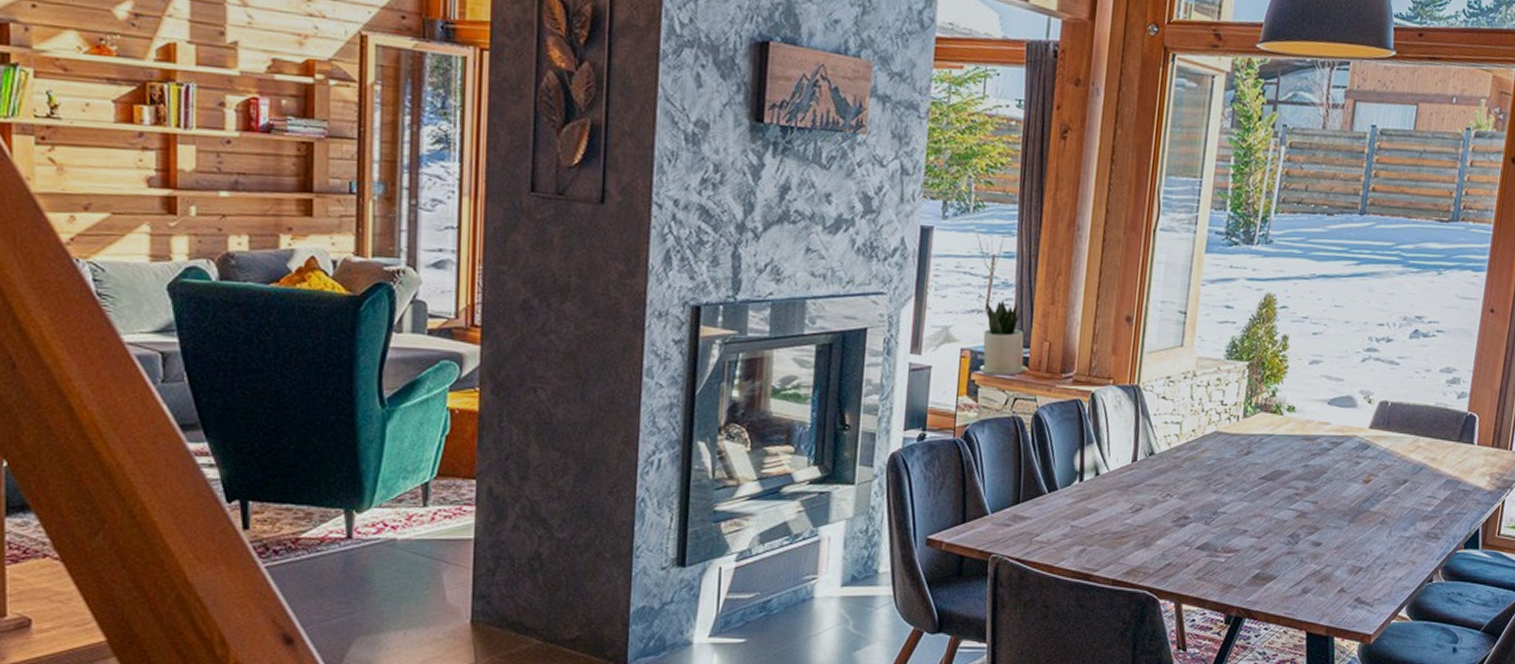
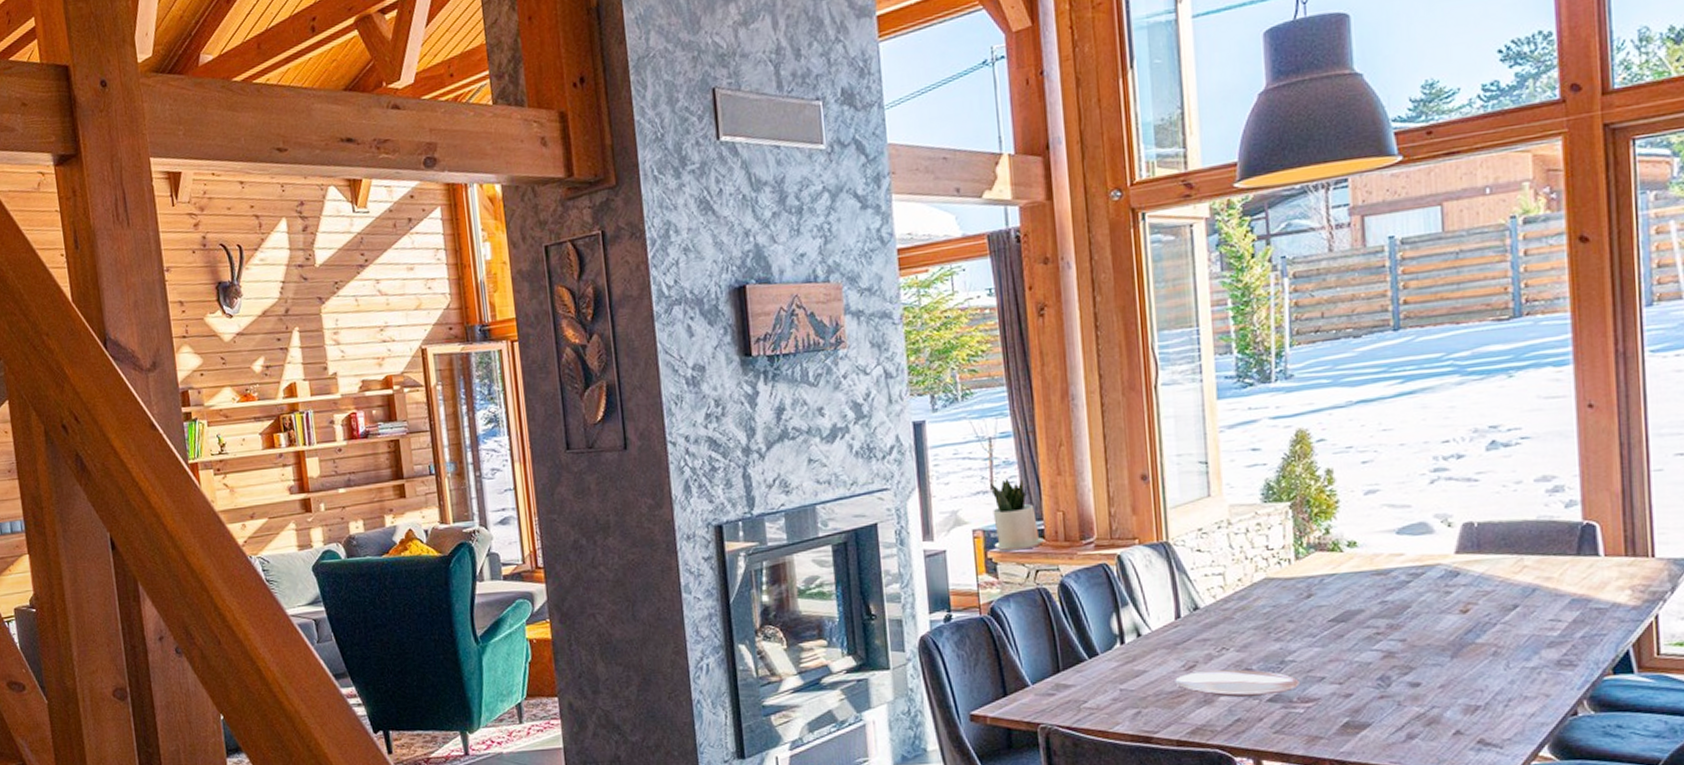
plate: none [1121,515,1226,544] -> present [1175,669,1300,698]

